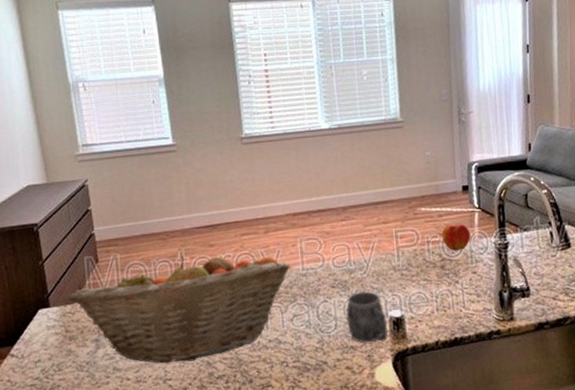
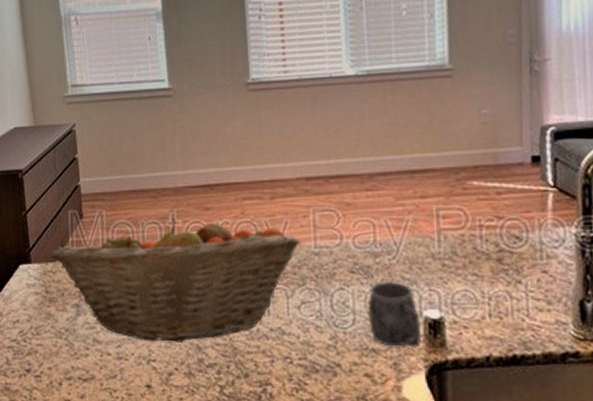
apple: present [442,223,471,251] -> none [500,205,541,240]

